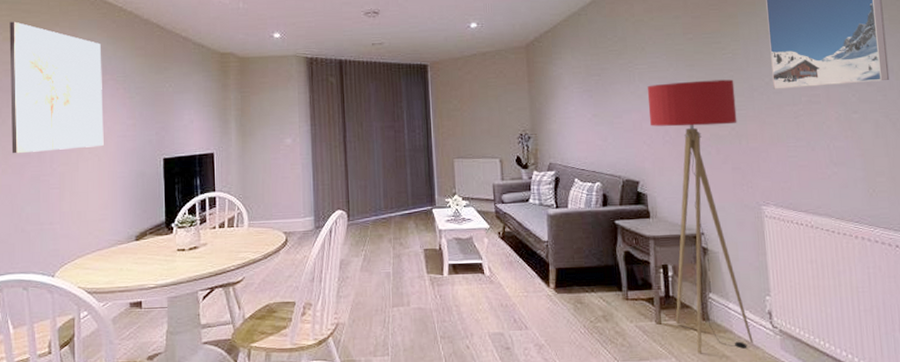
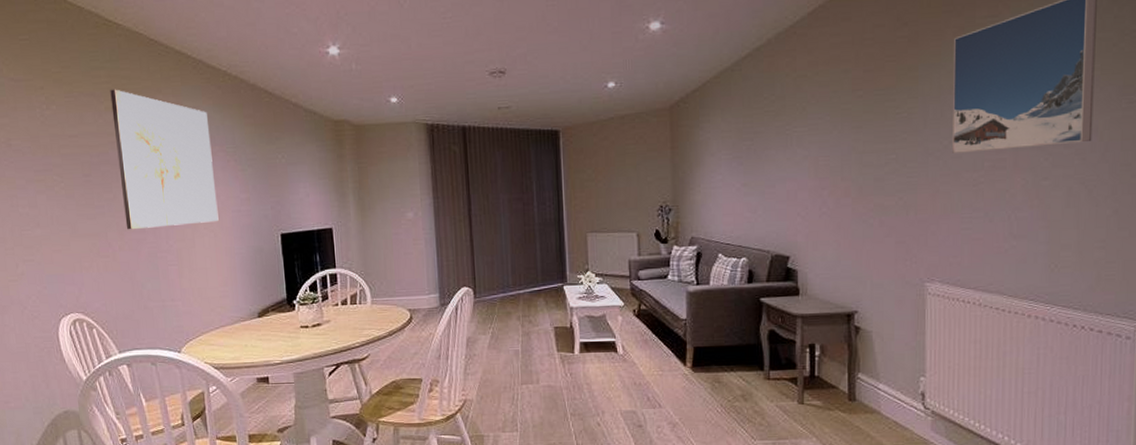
floor lamp: present [647,79,753,354] -> none [805,142,907,434]

